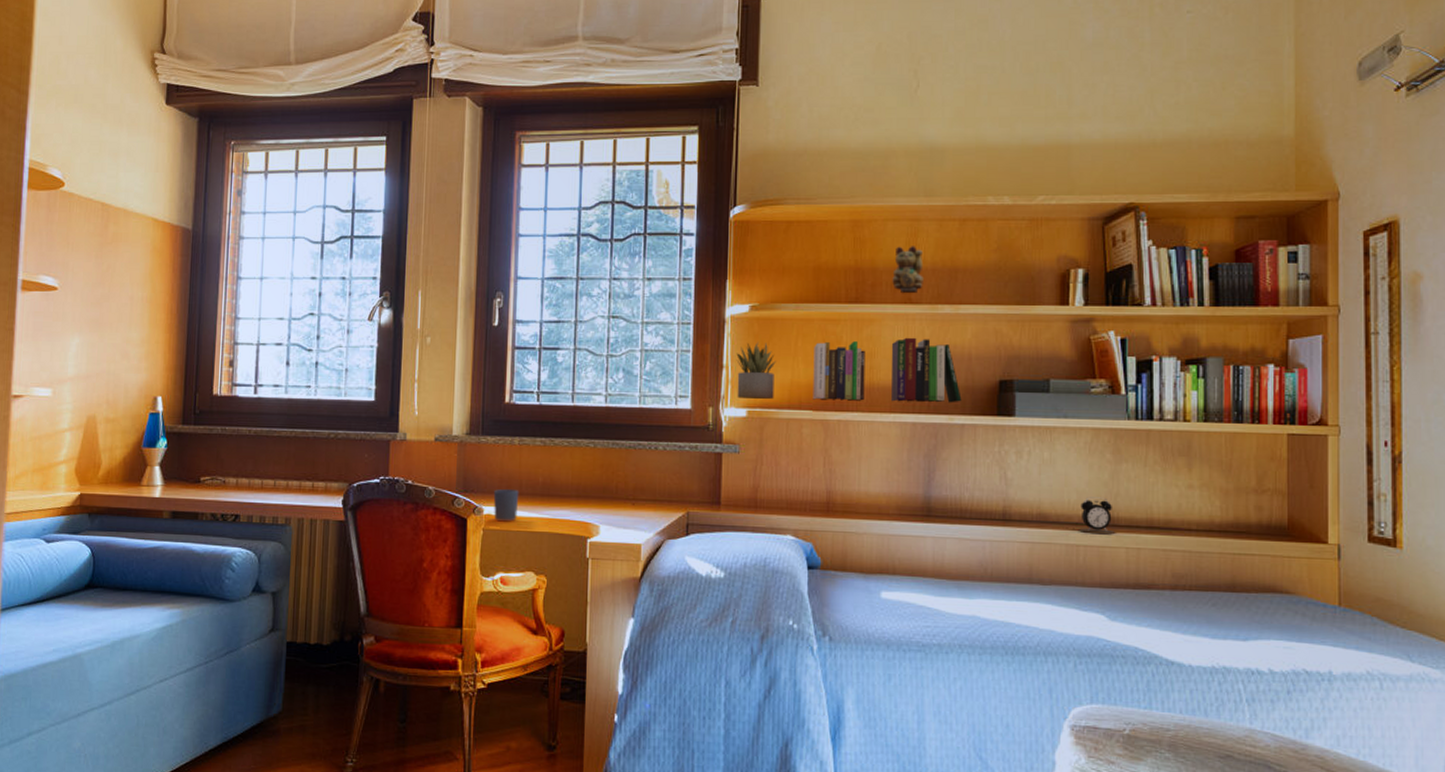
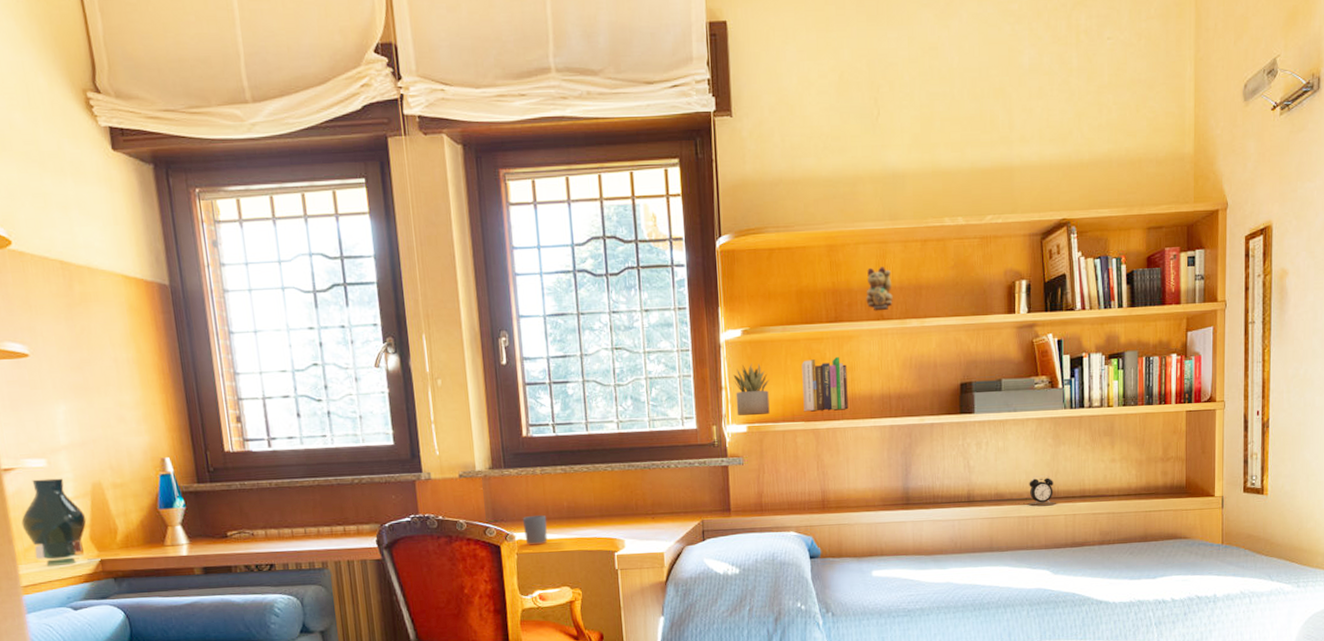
vase: none [18,408,76,497] -> present [21,478,87,567]
books: present [891,337,962,403] -> none [868,350,930,409]

